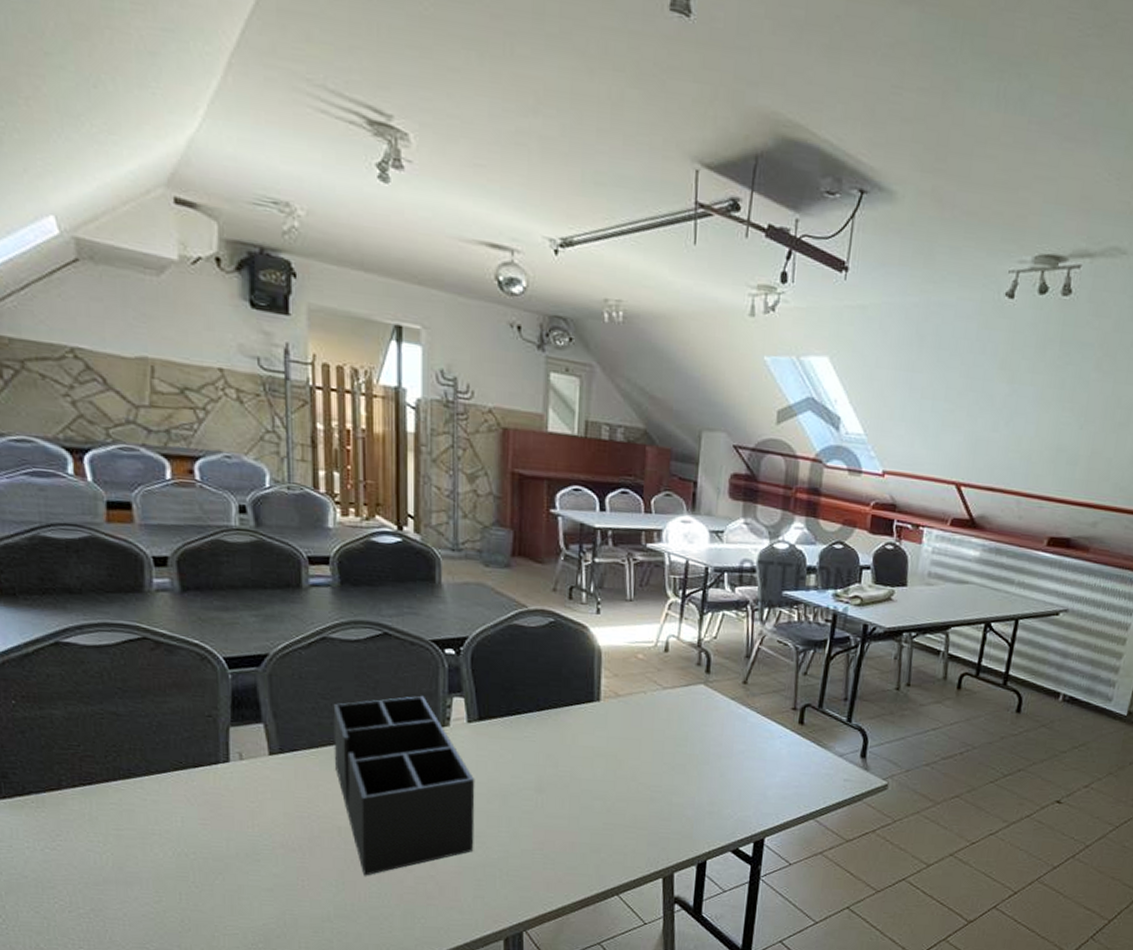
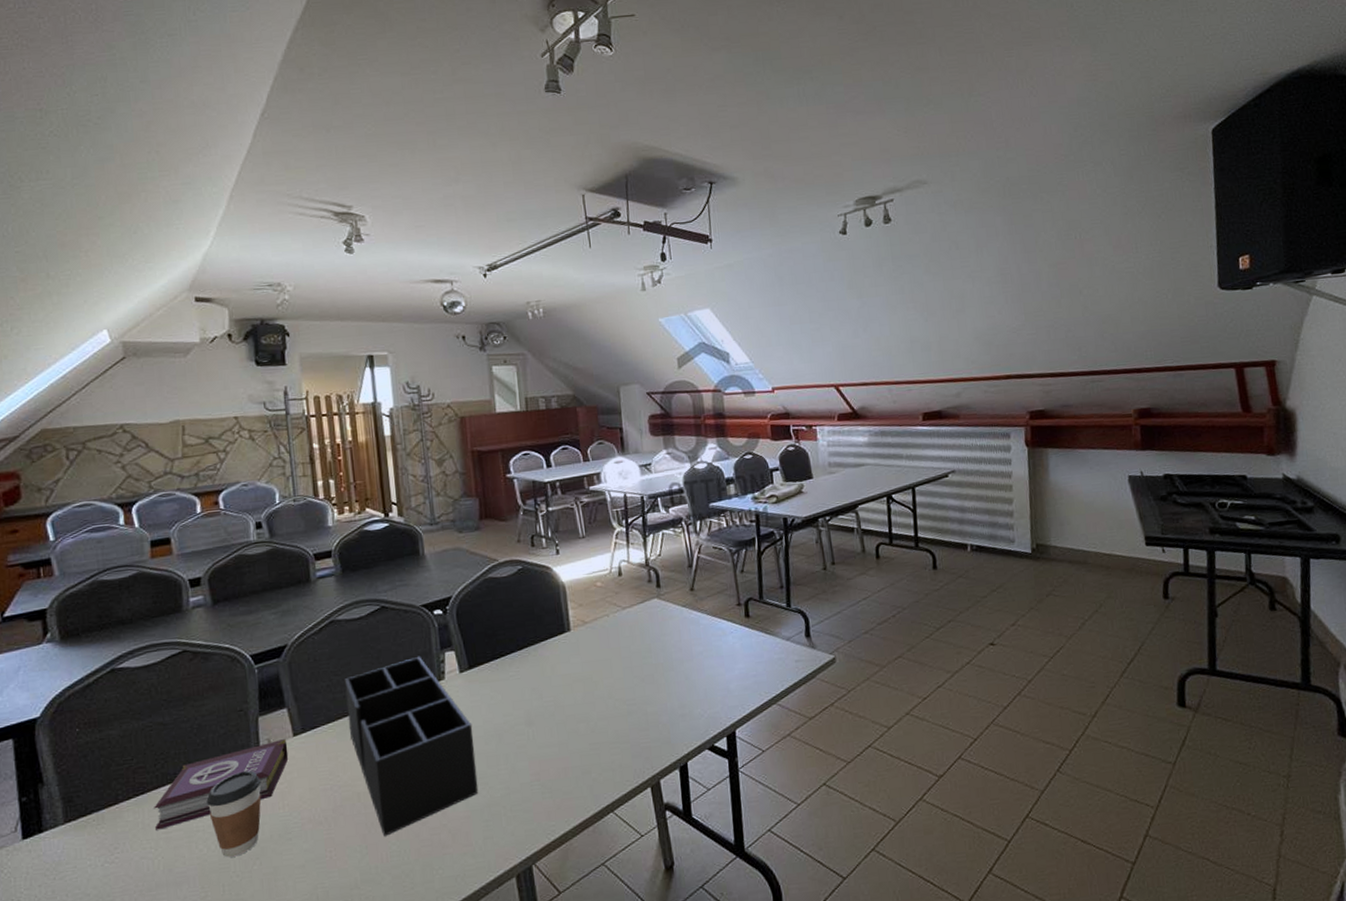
book: none [103,755,262,825] -> present [154,738,289,830]
coffee cup: none [164,781,229,867] -> present [206,770,262,858]

